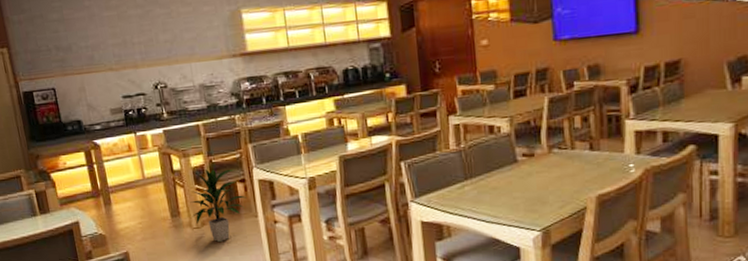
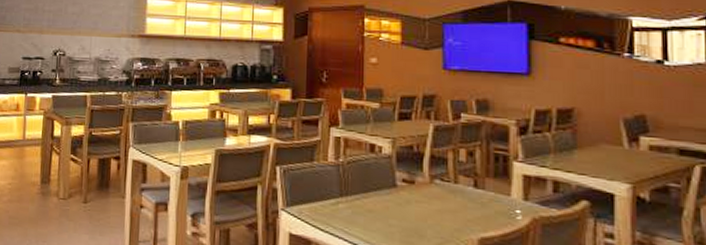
indoor plant: present [189,168,247,242] -> none [61,141,118,218]

